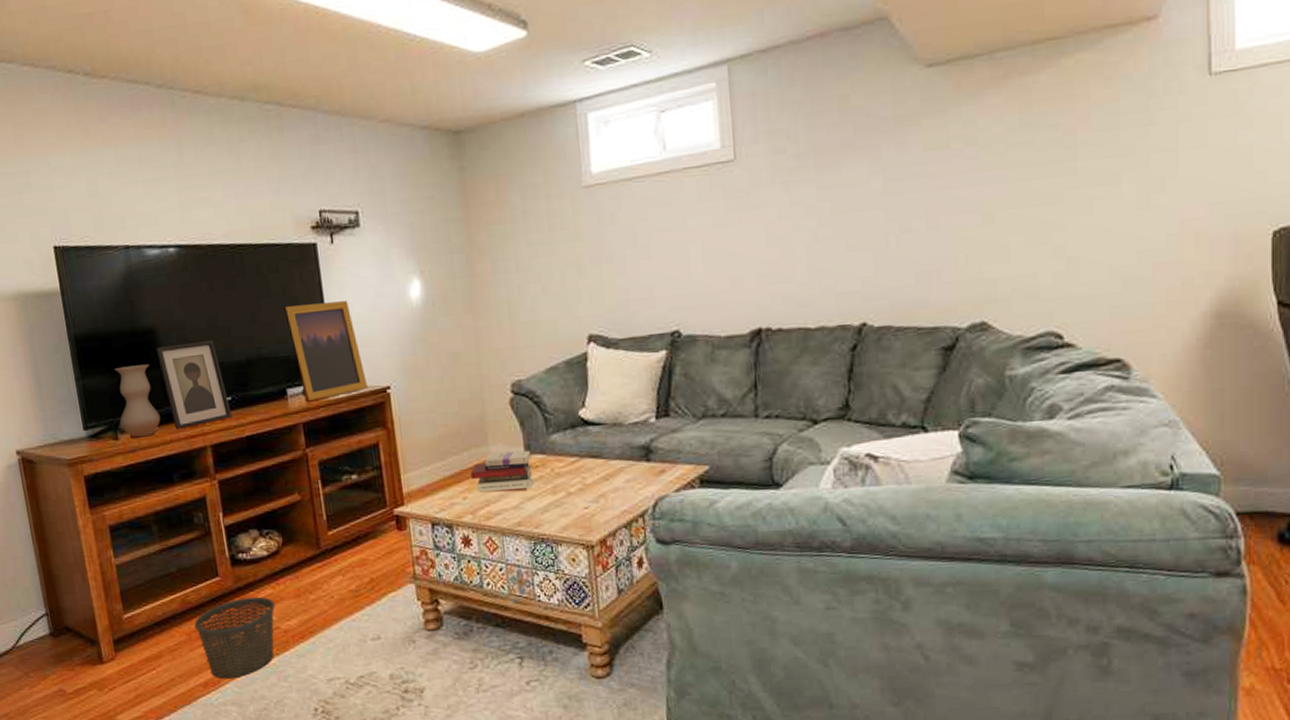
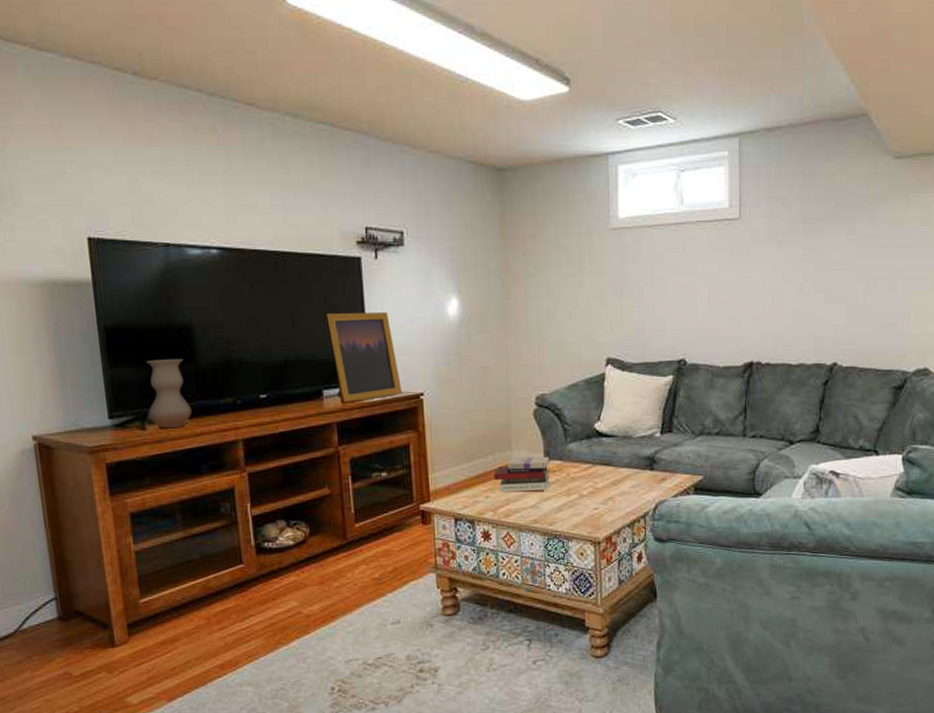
picture frame: present [156,341,232,430] -> none [191,340,266,423]
basket: present [194,596,276,679] -> none [214,583,299,661]

